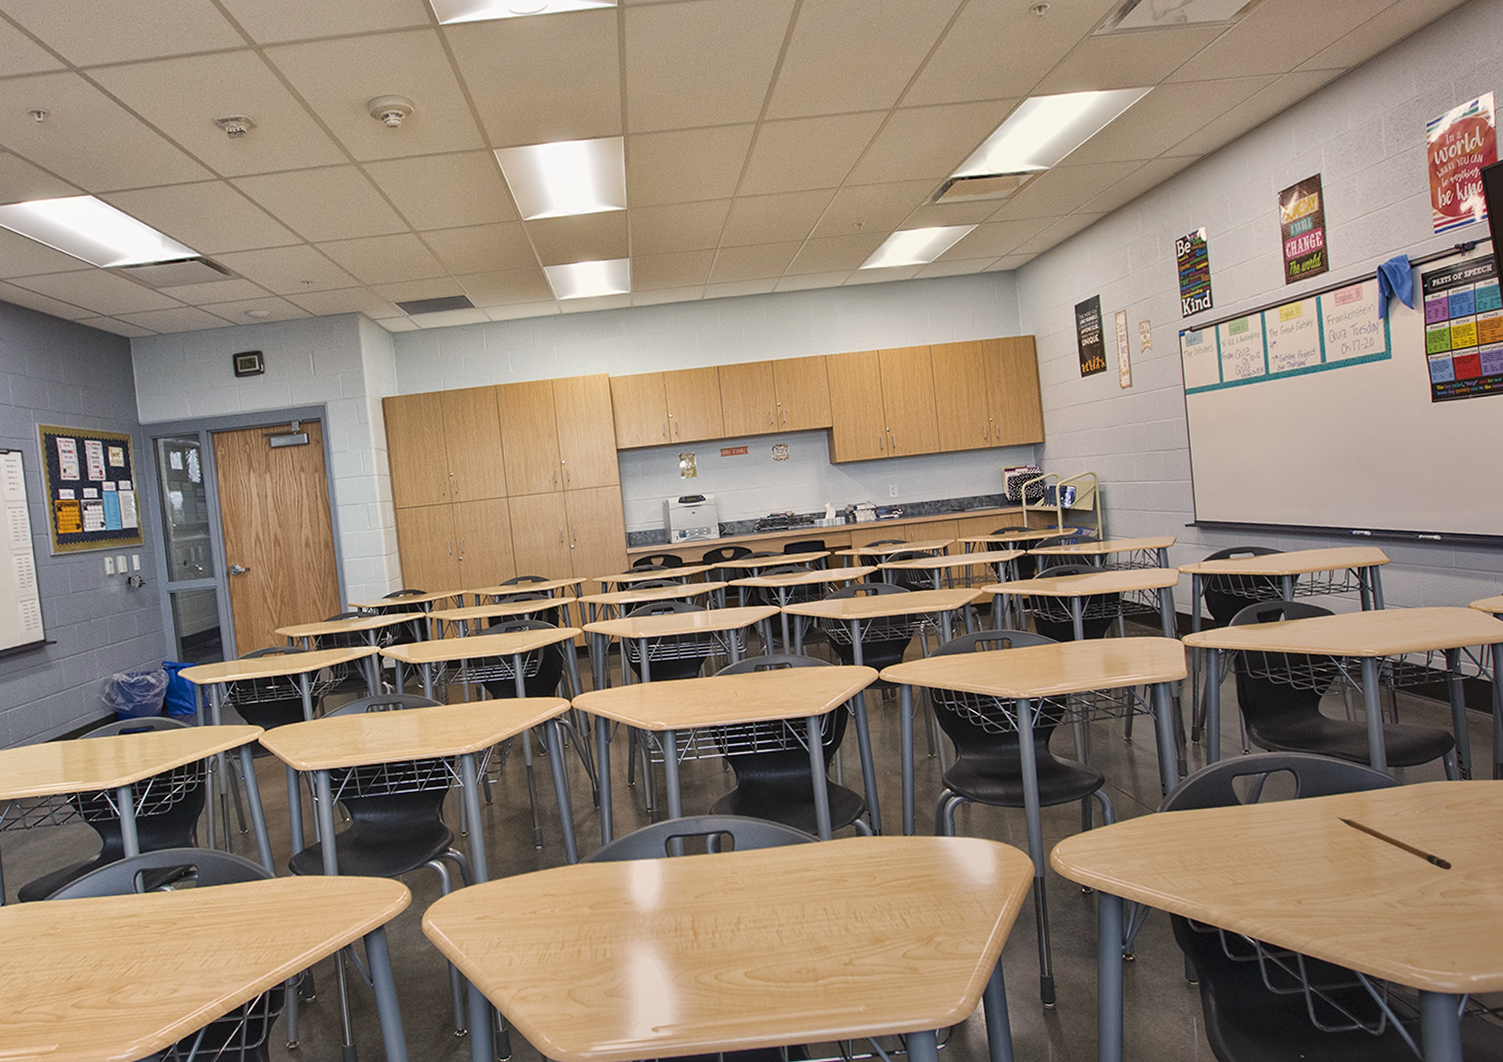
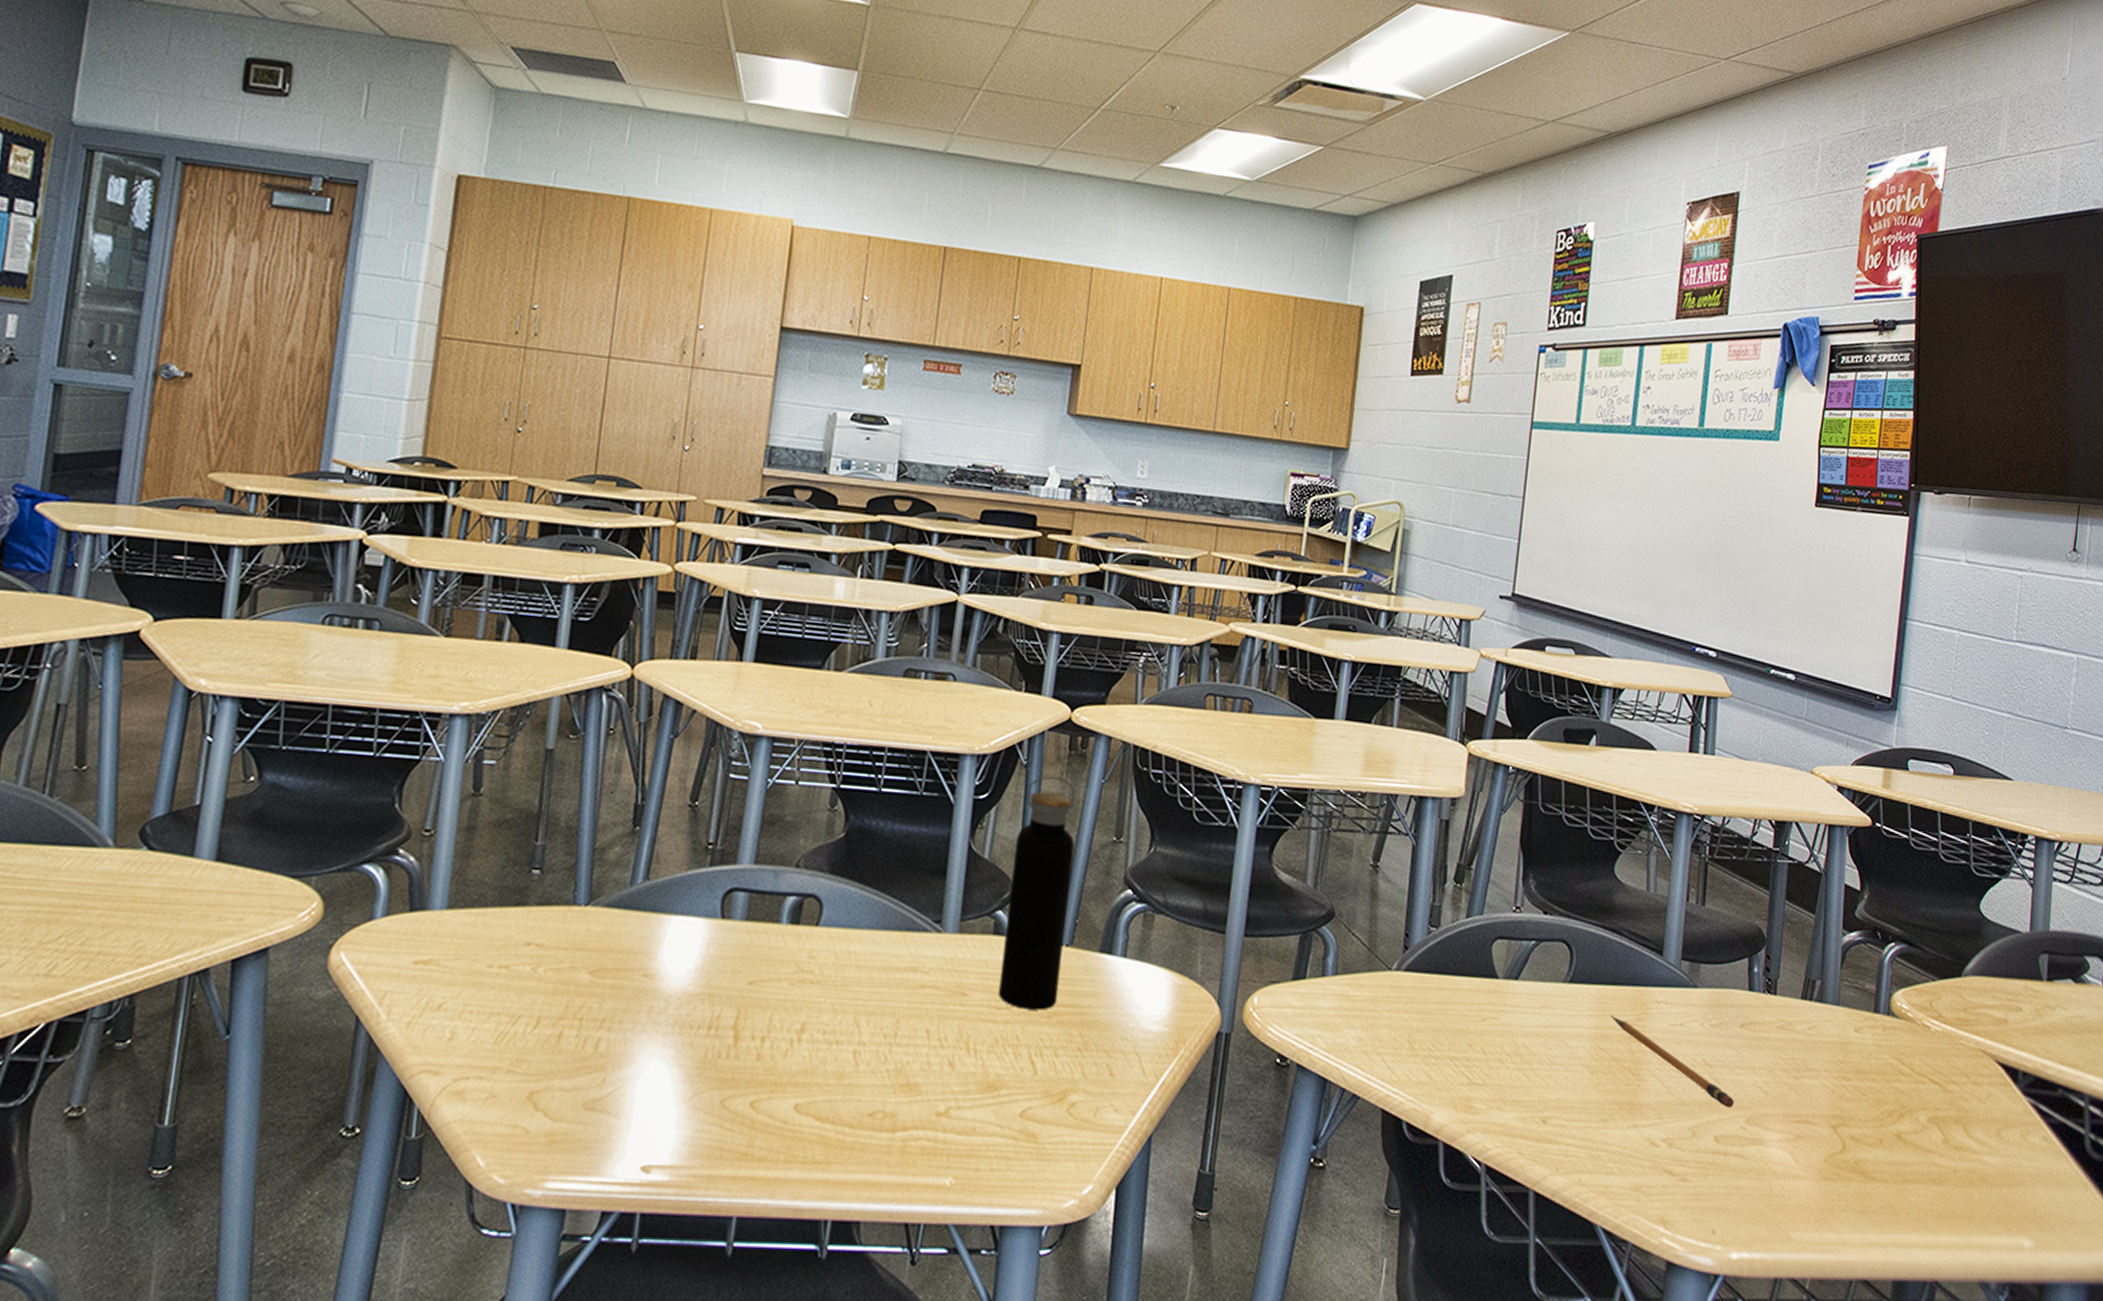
water bottle: none [859,719,913,884] -> present [998,776,1075,1011]

